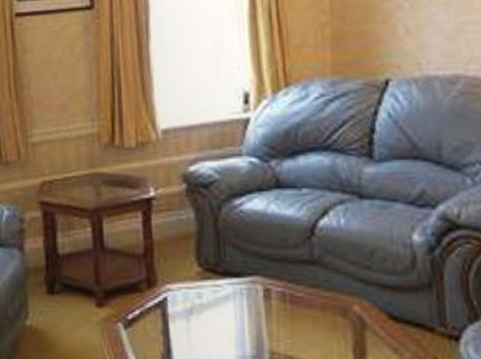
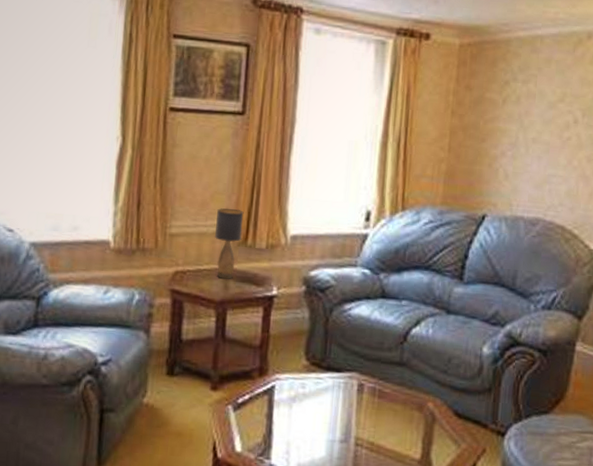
table lamp: none [78,108,108,185] -> present [214,208,244,279]

